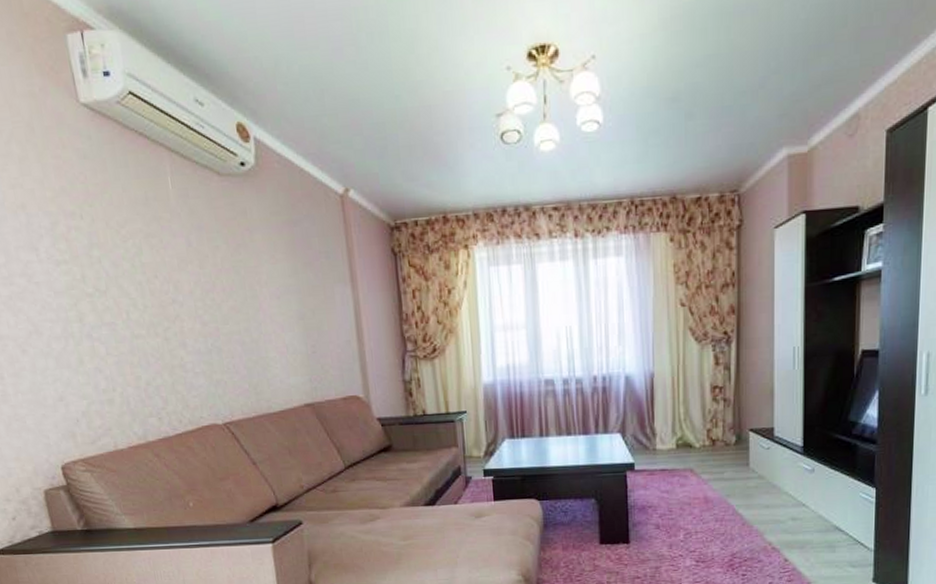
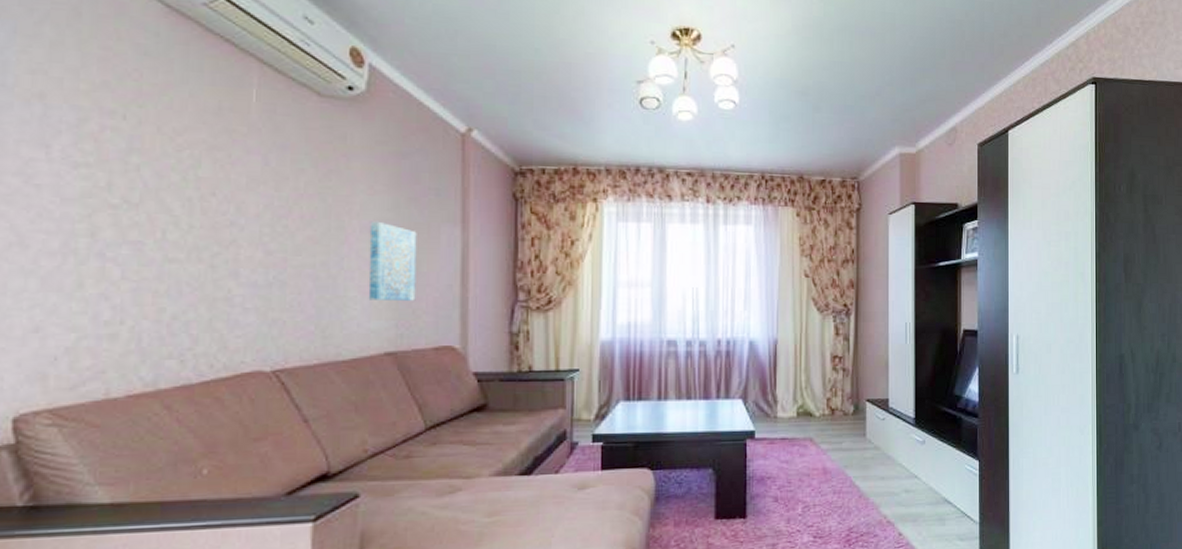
wall art: none [276,287,323,359] -> present [368,221,417,301]

